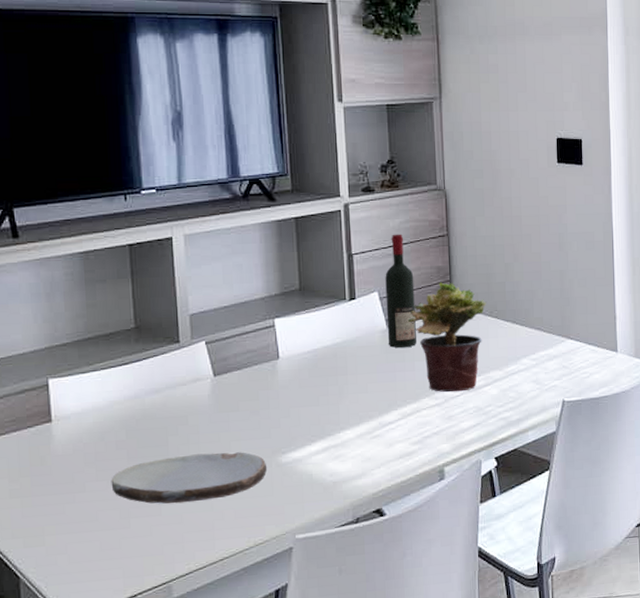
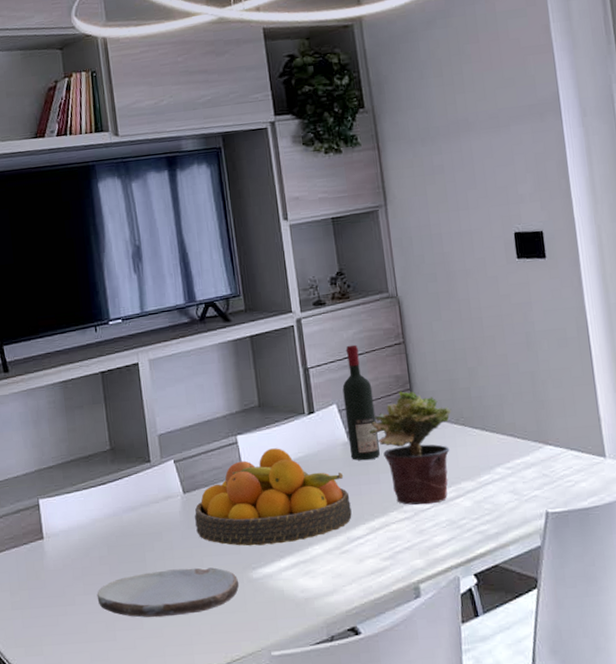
fruit bowl: none [225,333,385,431] -> present [195,448,352,546]

